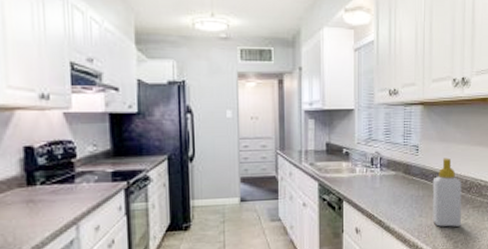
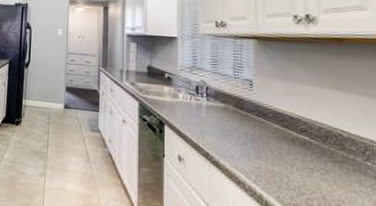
soap bottle: present [432,157,462,227] -> none [272,97,316,181]

